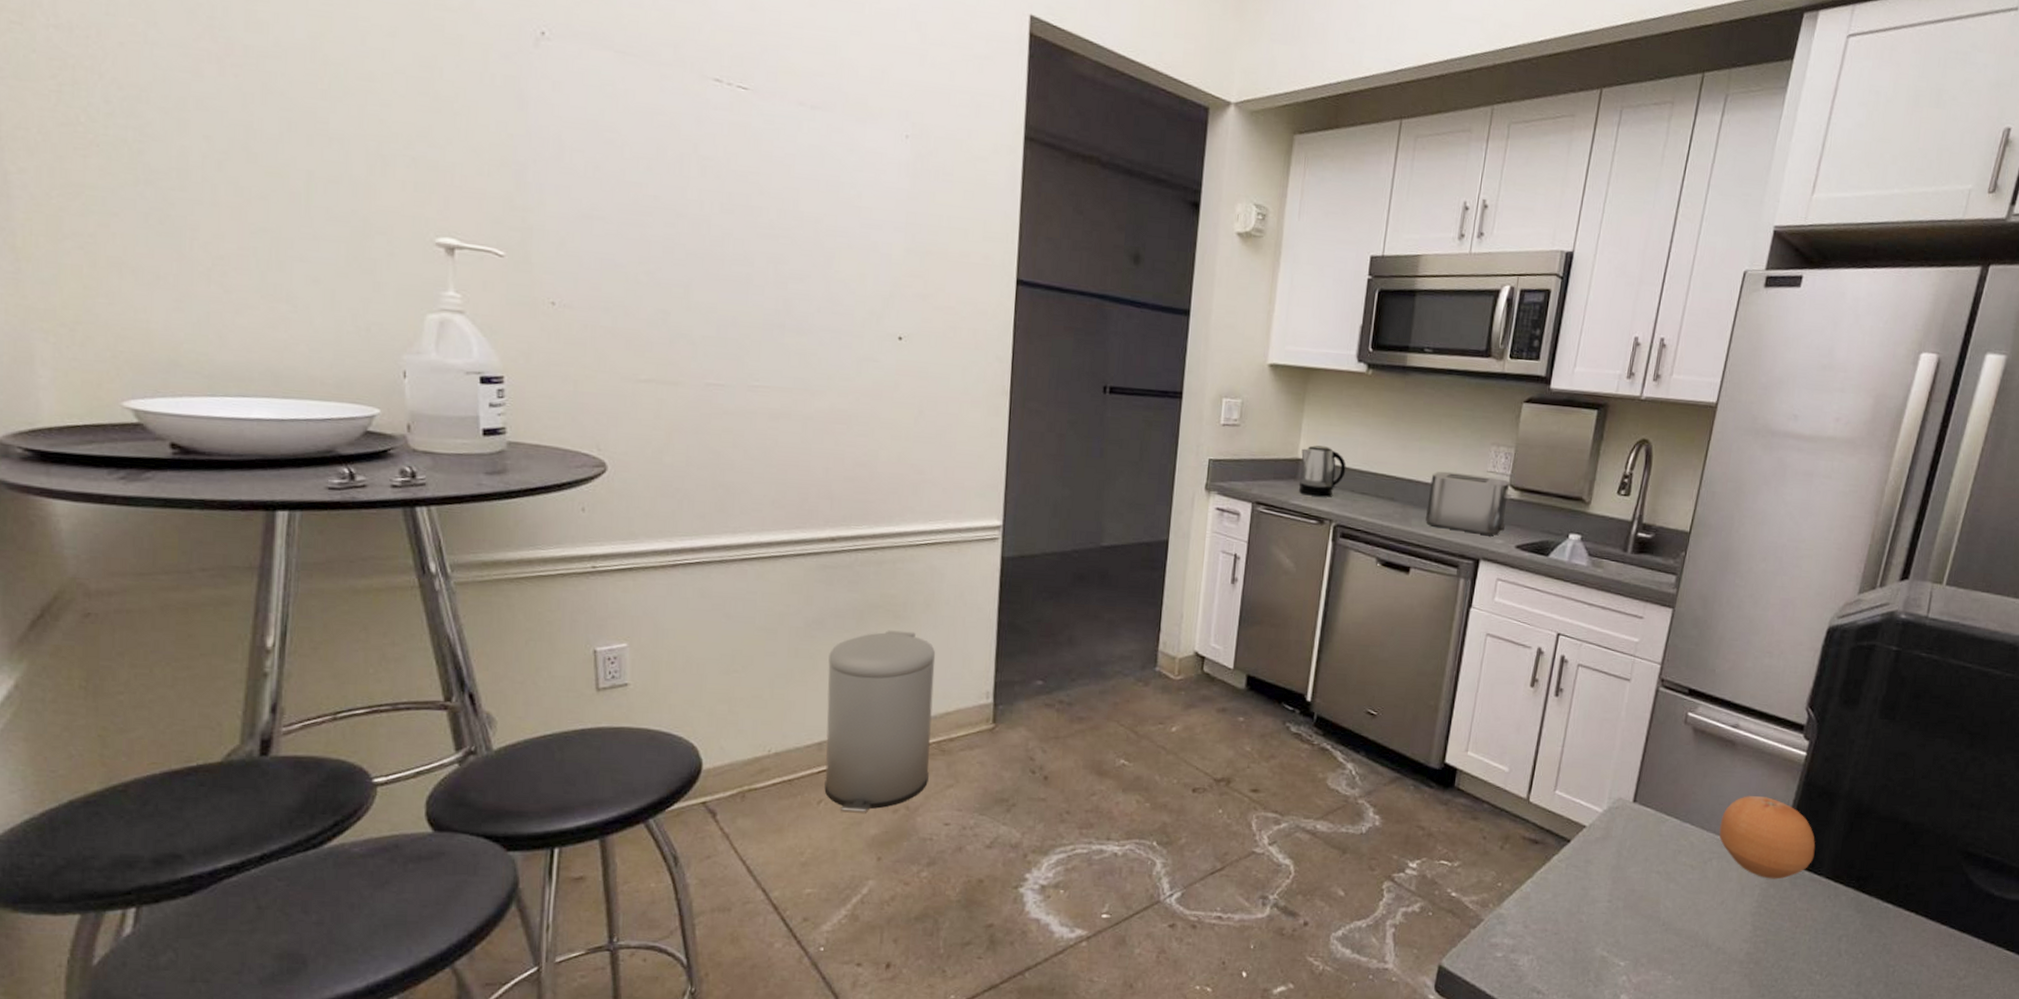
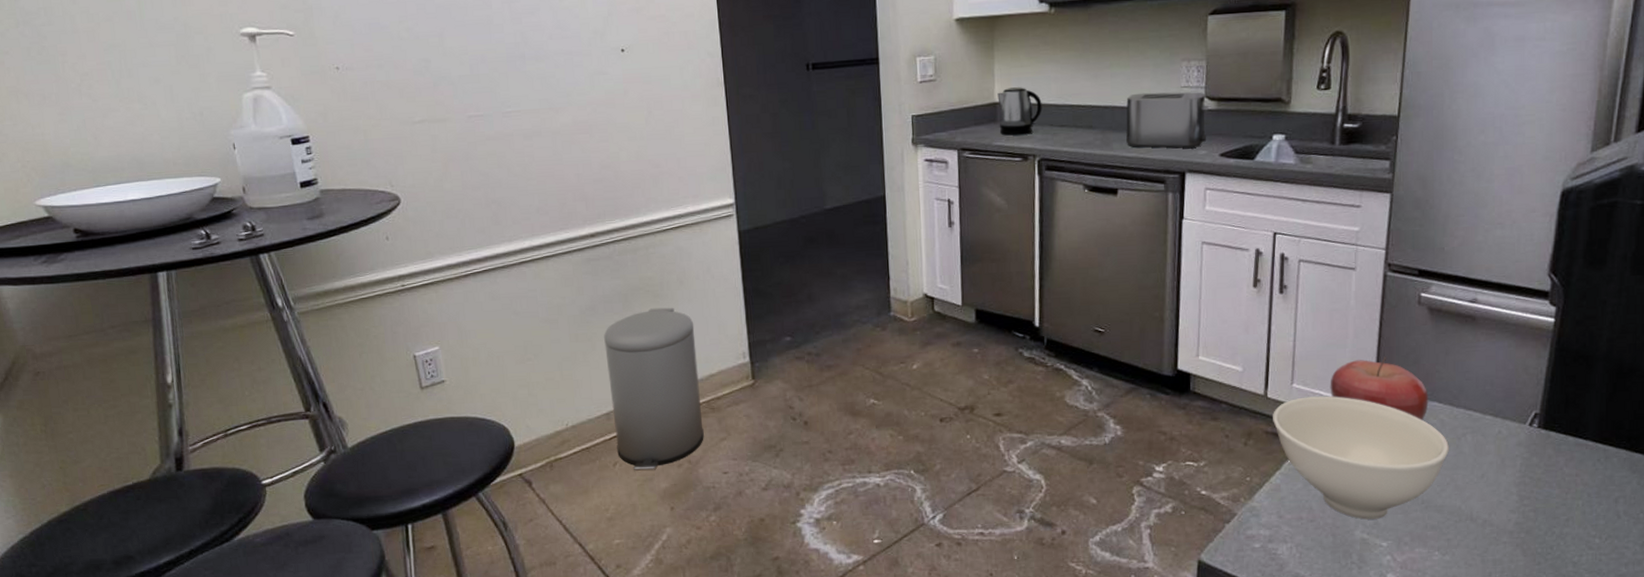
bowl: none [1531,805,1695,938] -> present [1273,396,1449,520]
fruit: none [1590,772,1683,841] -> present [1330,356,1429,421]
fruit: present [1719,795,1816,879] -> none [1470,367,1577,448]

